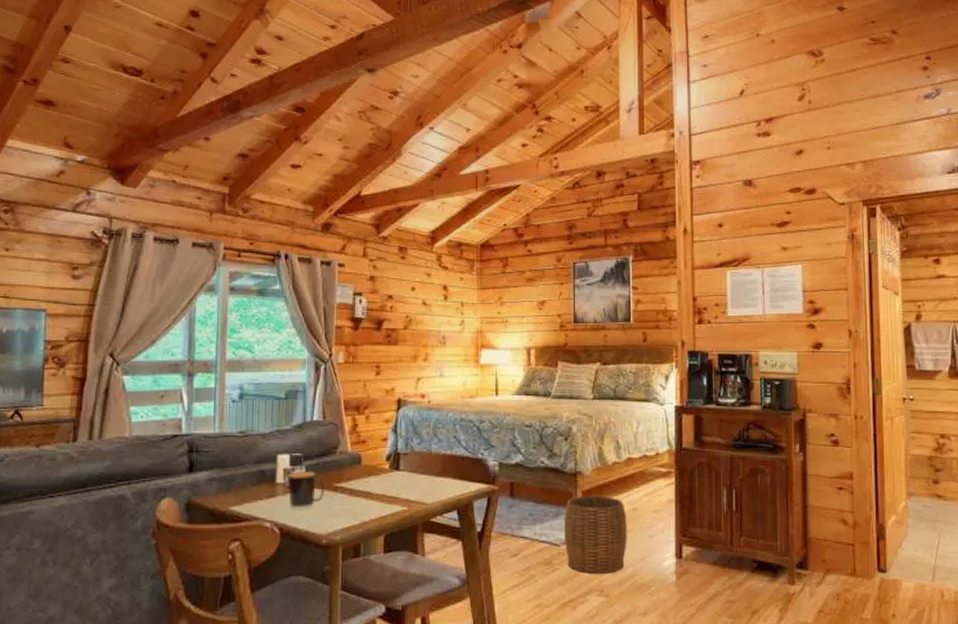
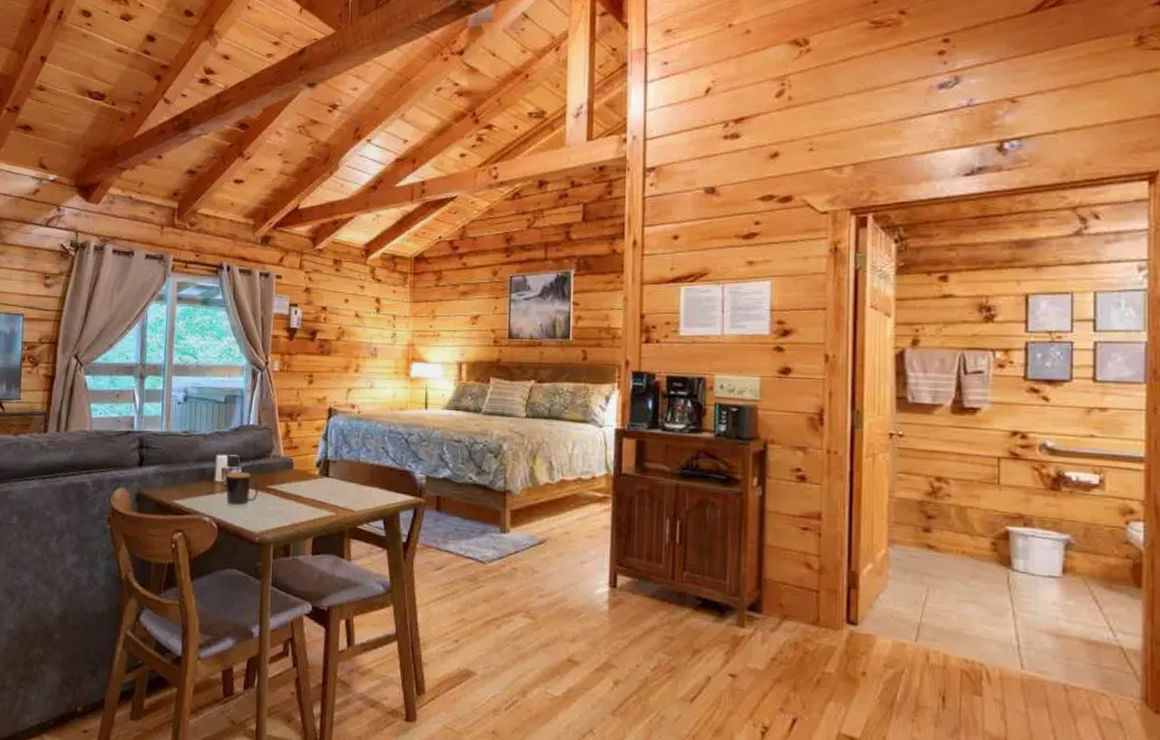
woven basket: present [563,495,627,574] -> none [490,515,558,596]

